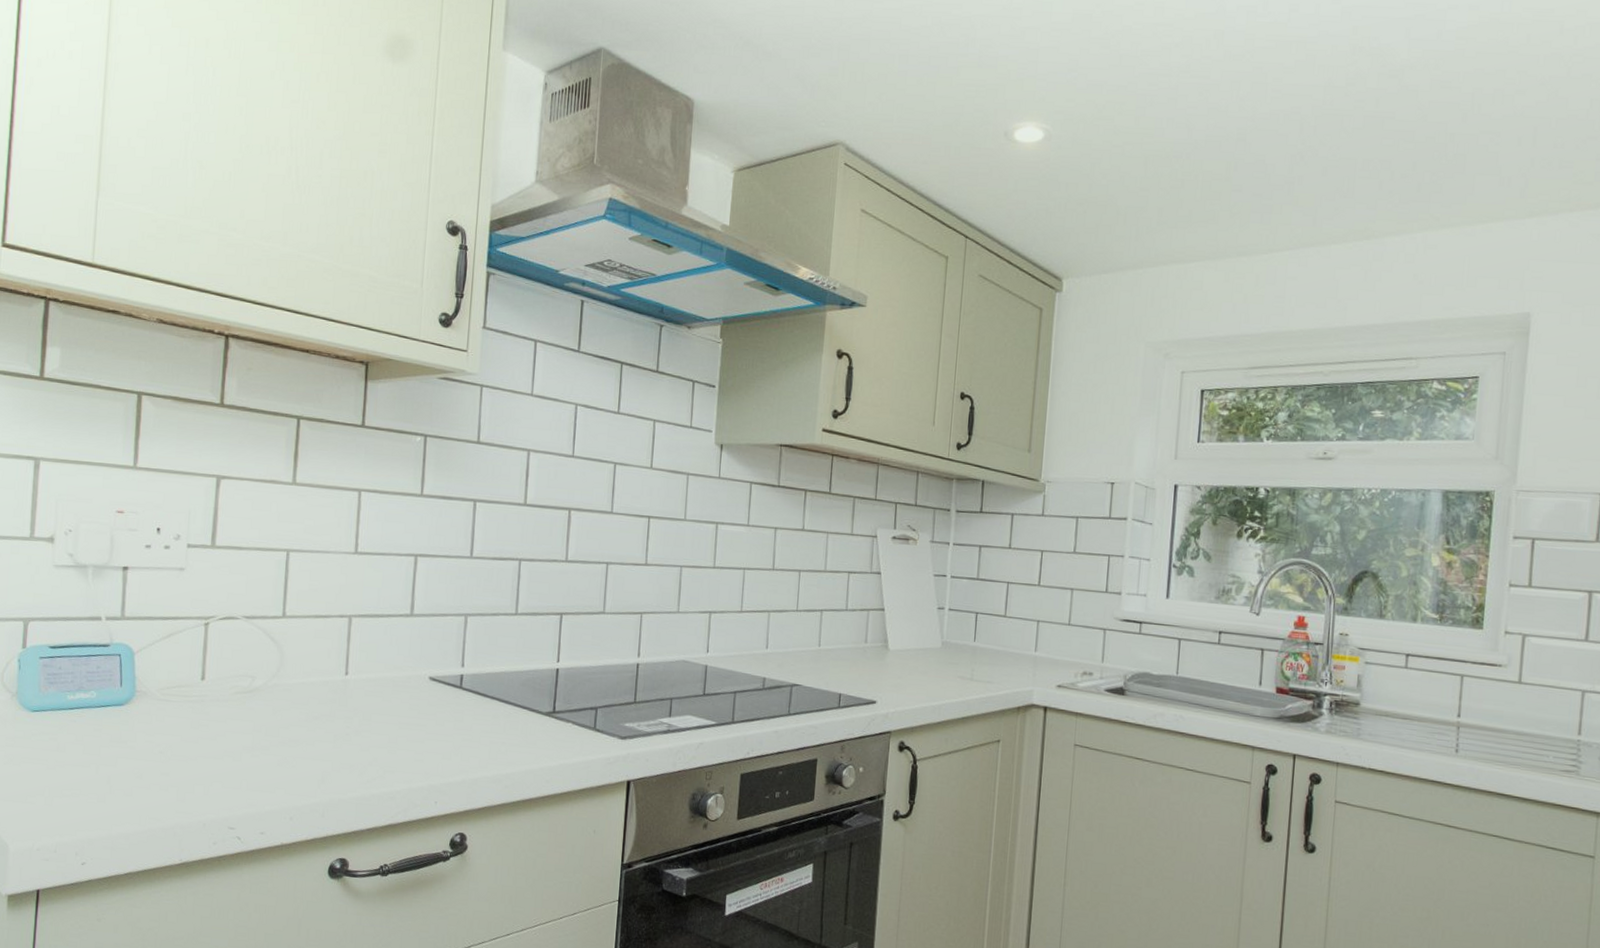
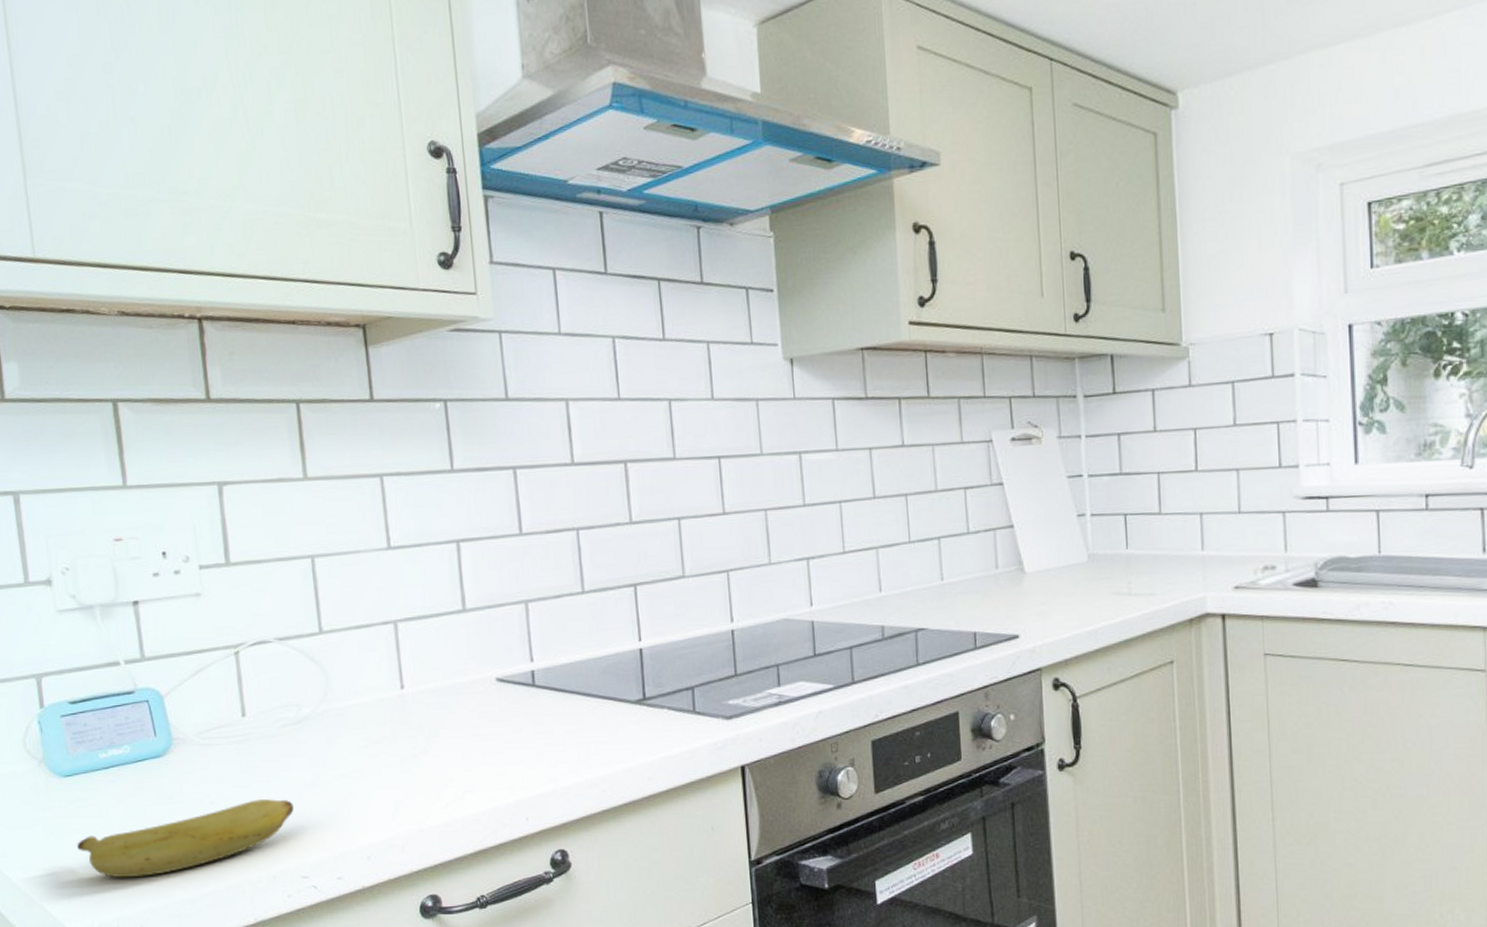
banana: none [32,753,233,810] -> present [77,798,294,878]

